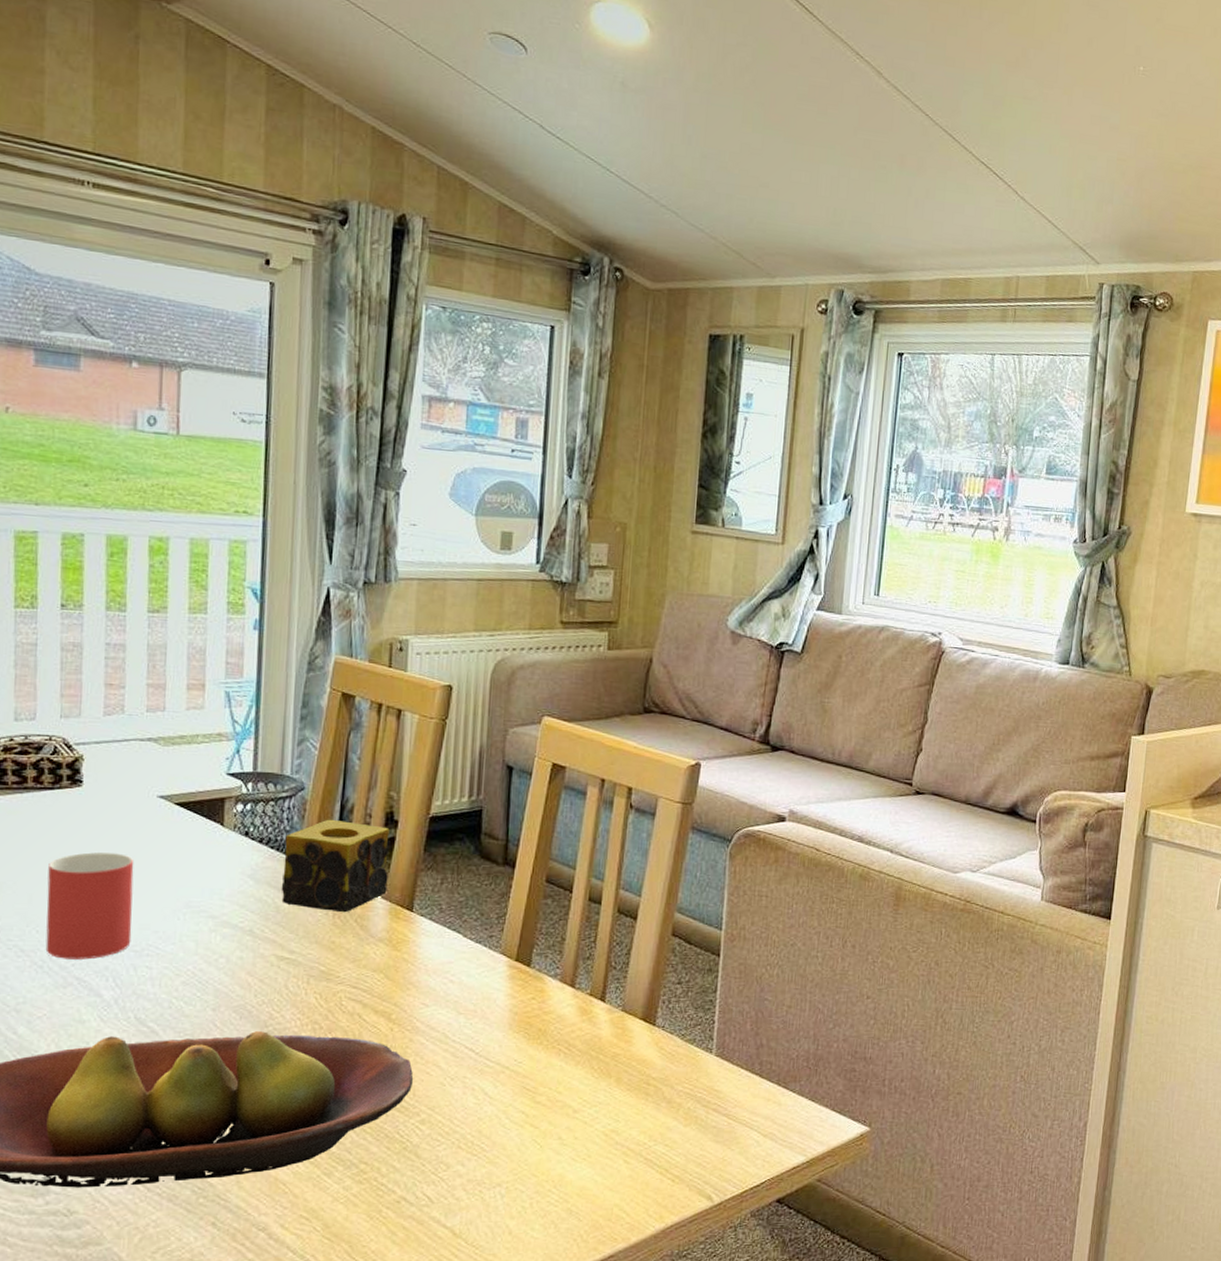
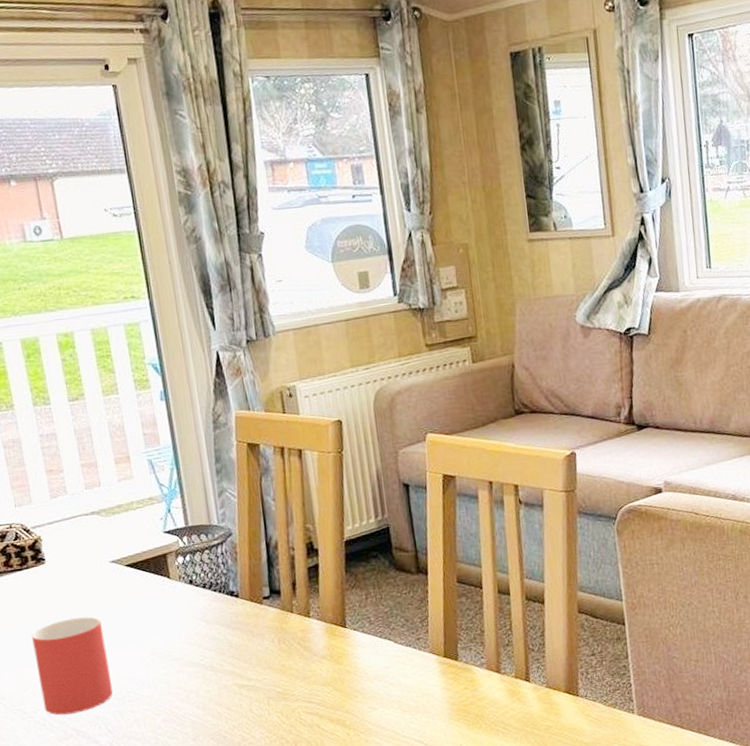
candle: present [281,819,390,913] -> none [224,556,321,639]

